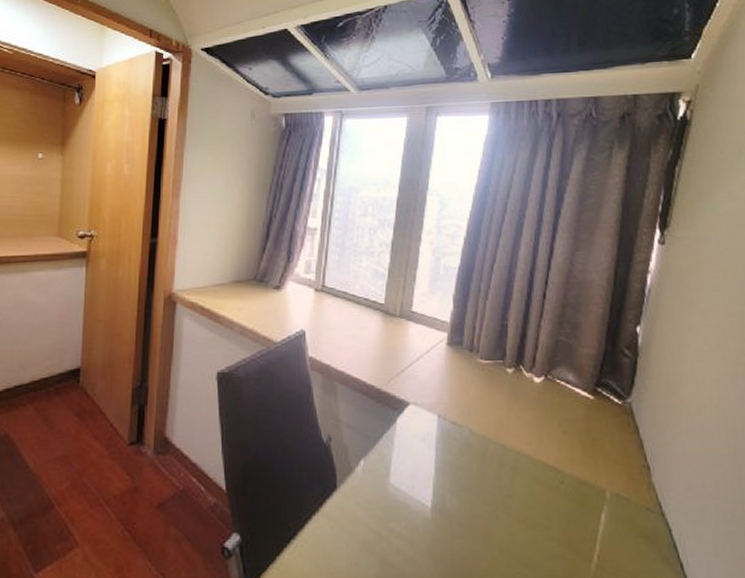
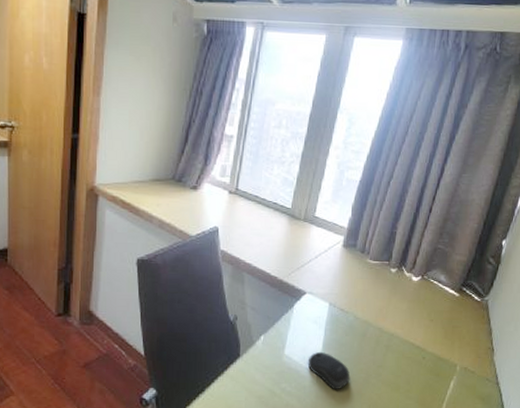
computer mouse: none [419,478,473,528] -> present [308,351,350,389]

